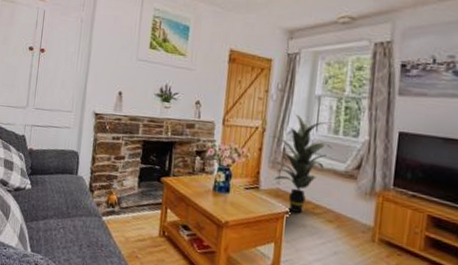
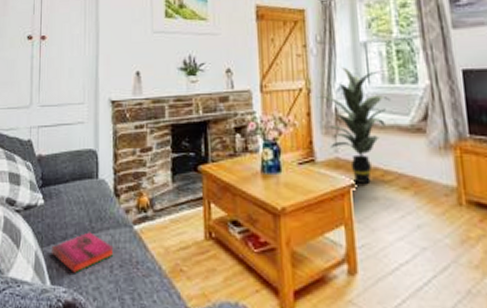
hardback book: none [34,216,84,246] -> present [52,232,114,273]

